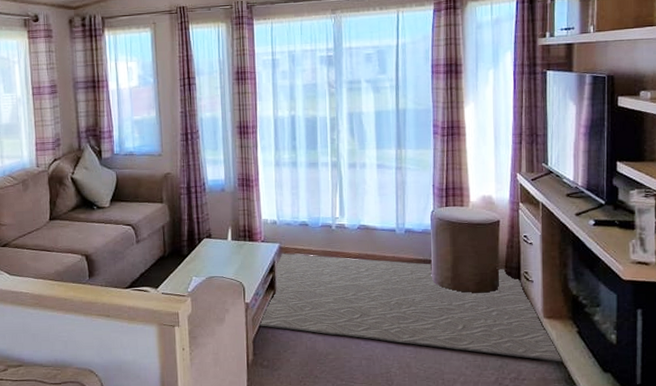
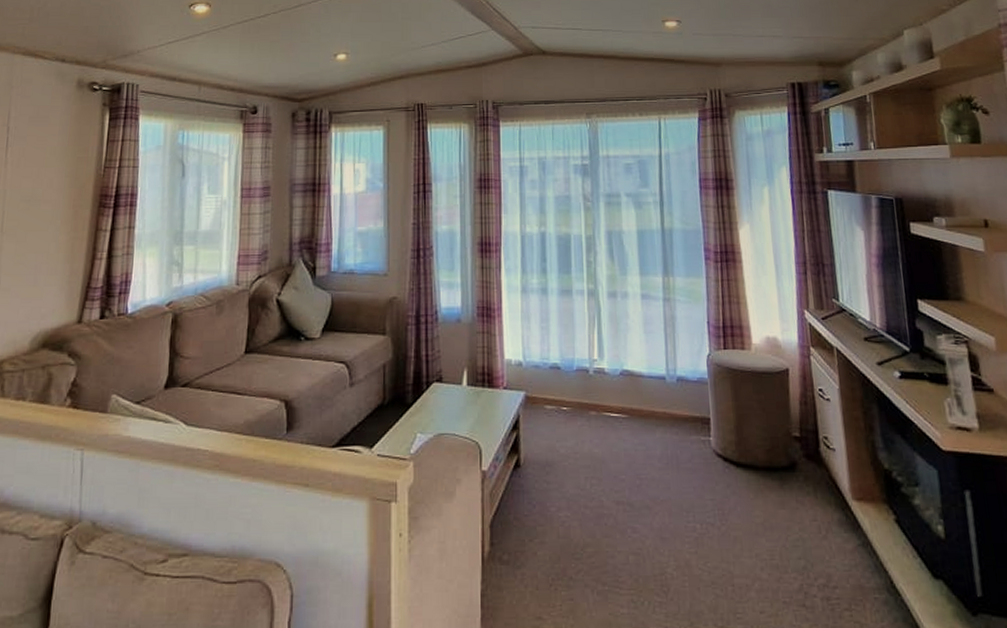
rug: present [257,253,563,362] -> none [496,405,882,563]

